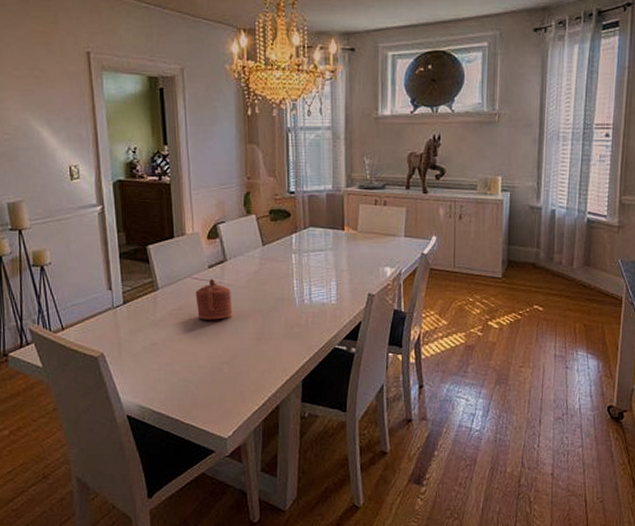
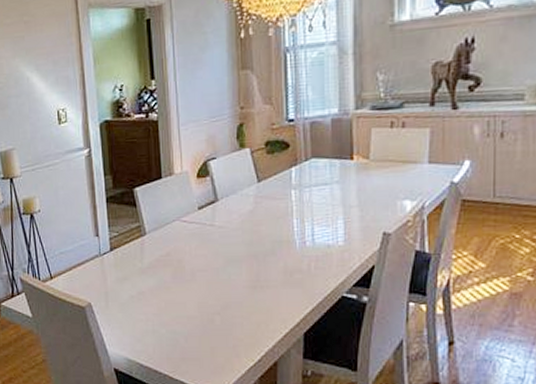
teapot: present [195,278,233,320] -> none [184,220,225,266]

